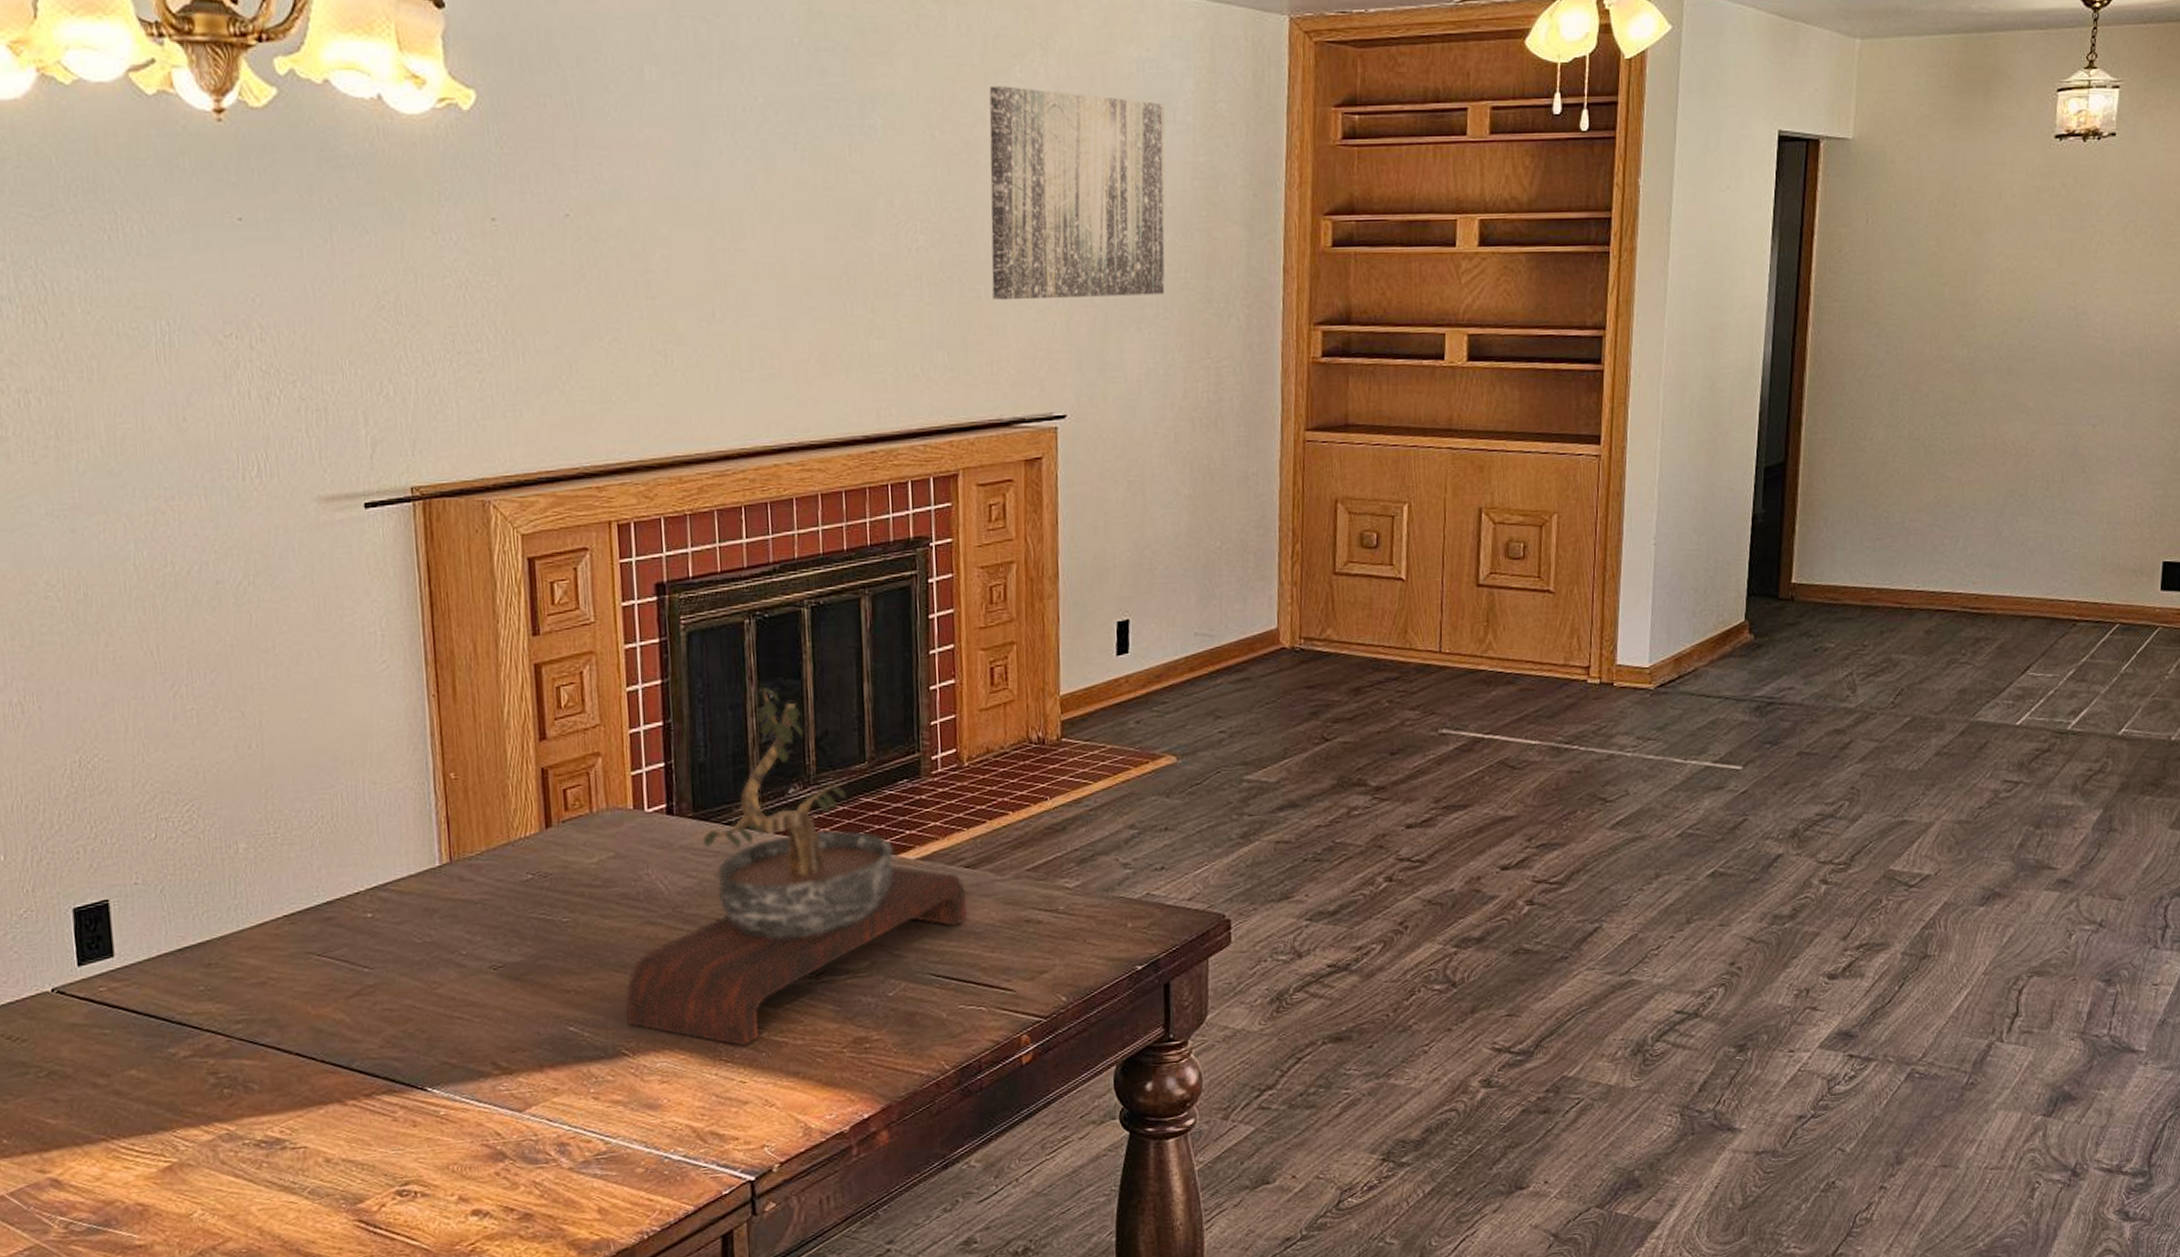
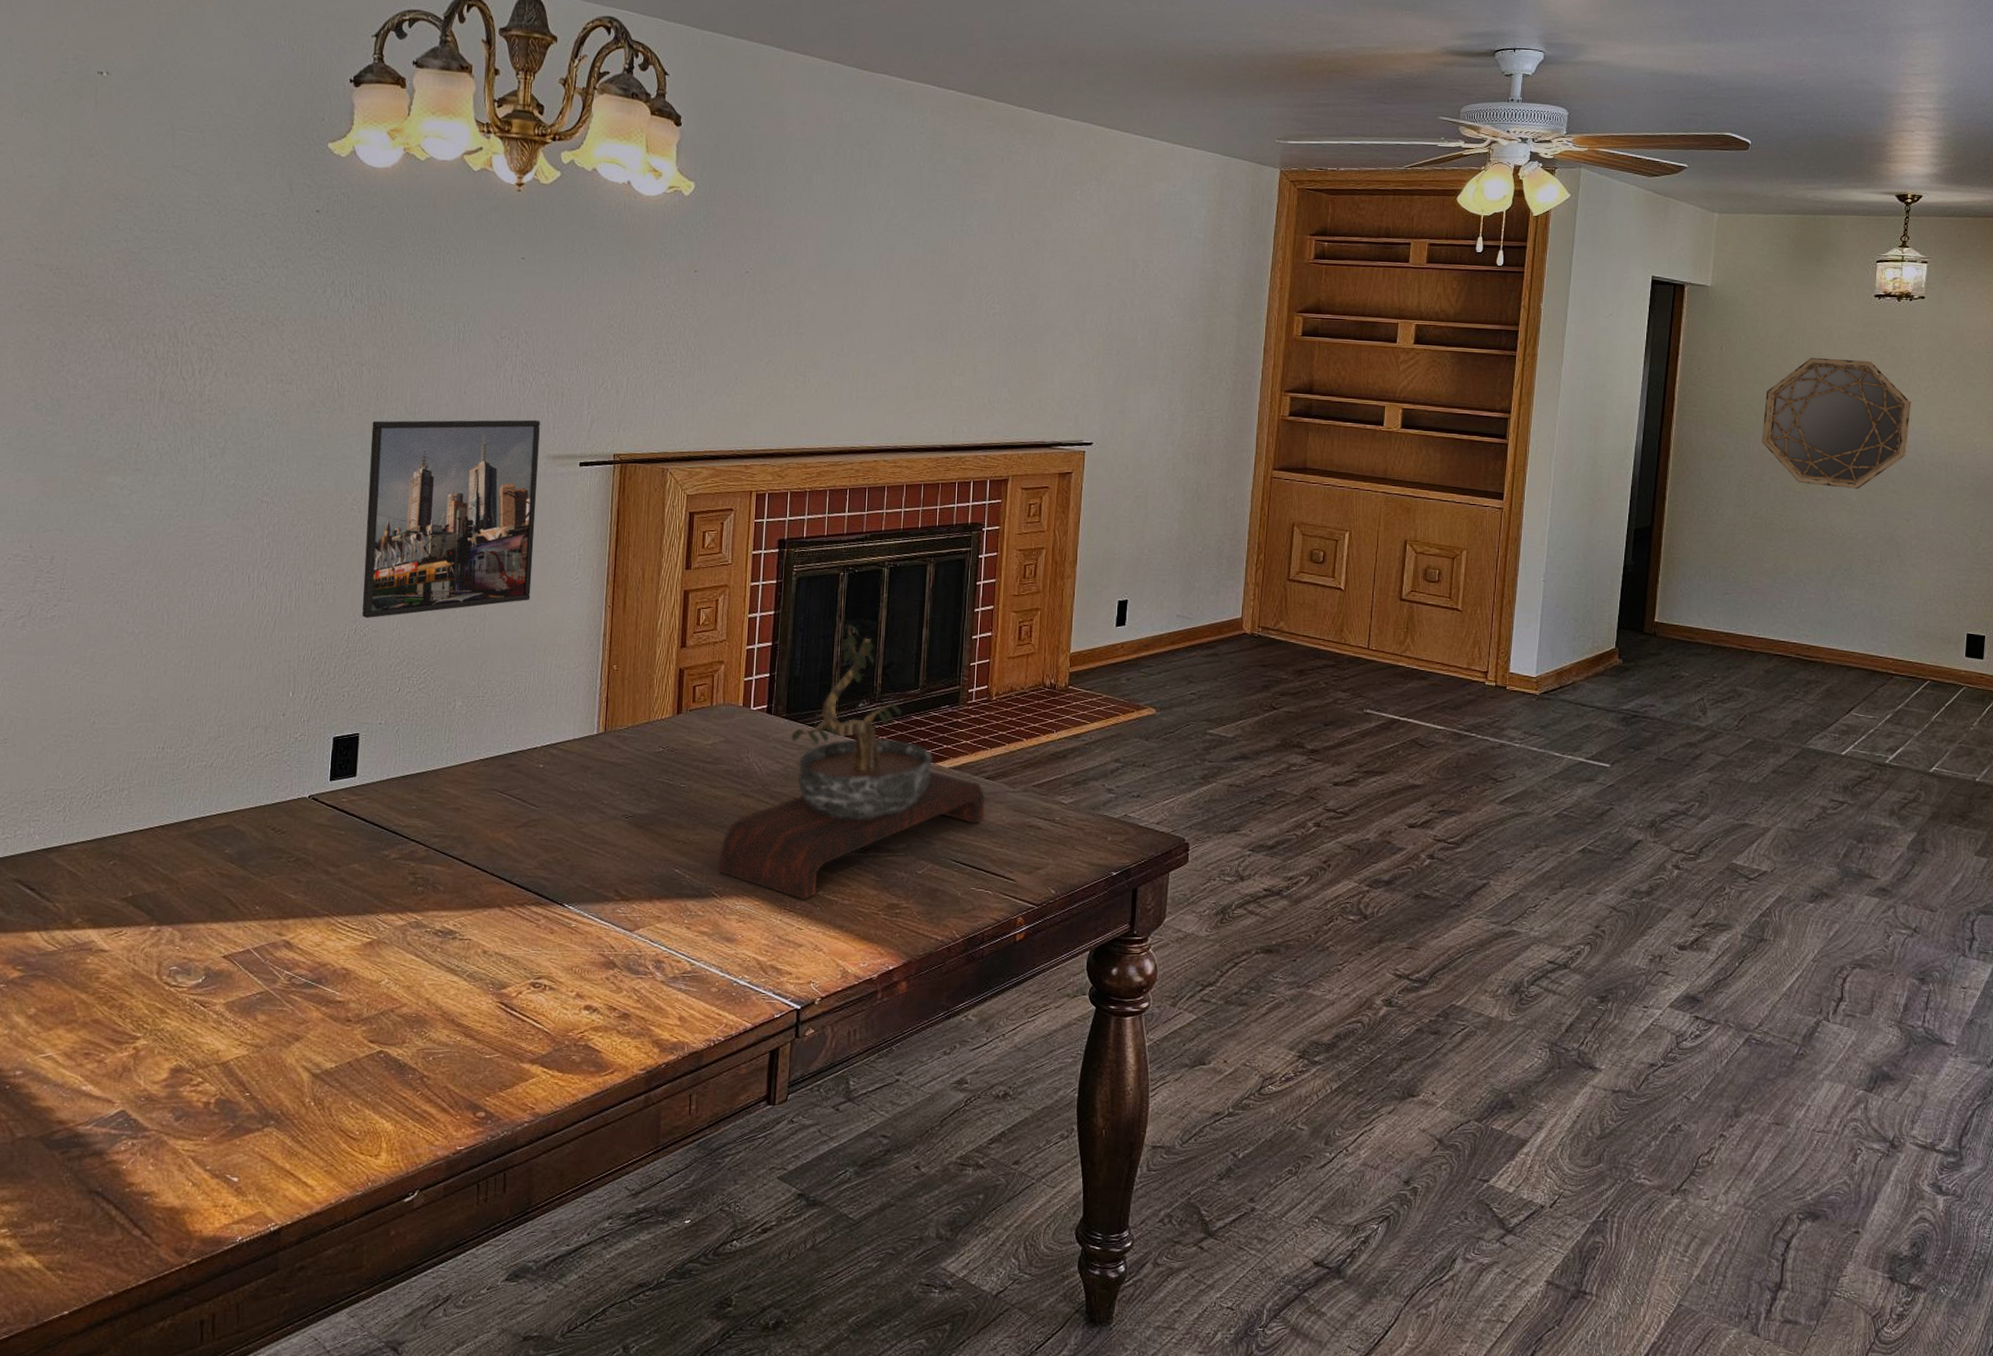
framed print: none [55,449,322,744] -> present [362,419,540,618]
wall art: present [989,86,1166,301] -> none [1046,204,1184,361]
home mirror: none [1918,224,2099,392] -> present [1762,357,1911,489]

